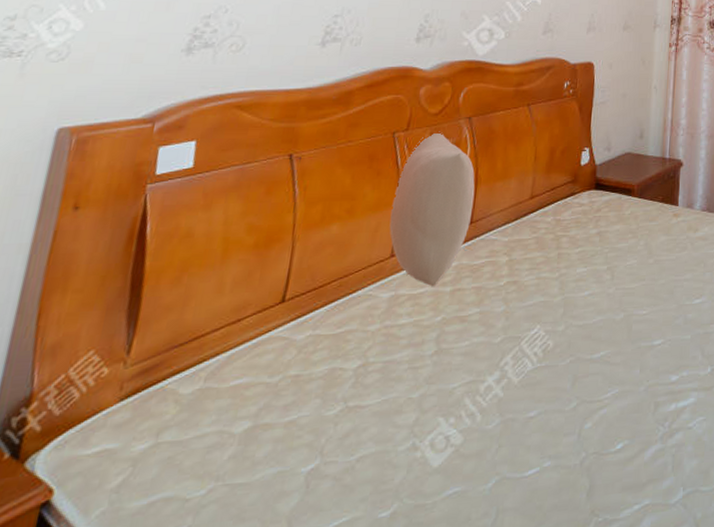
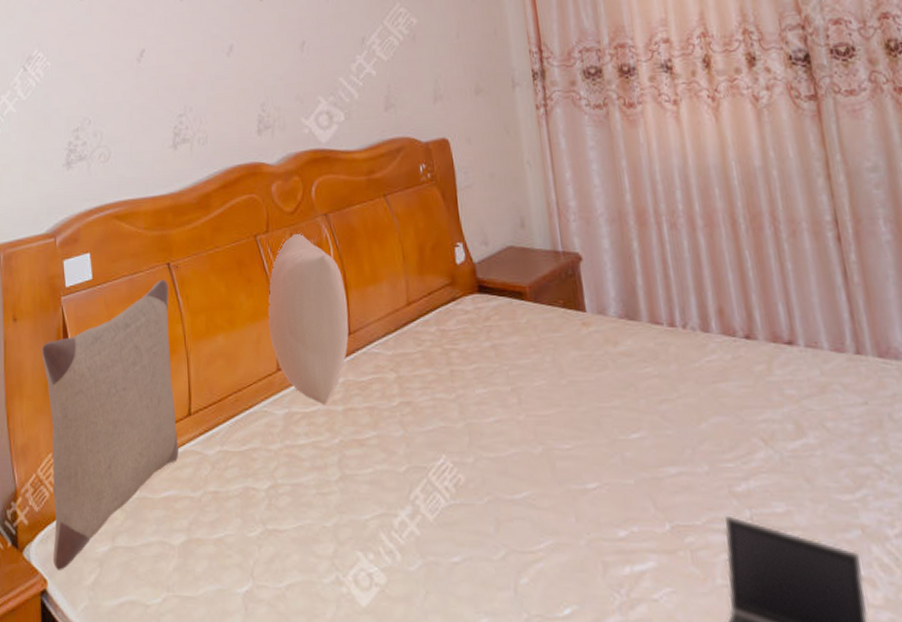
pillow: none [67,170,286,477] -> present [41,279,179,570]

